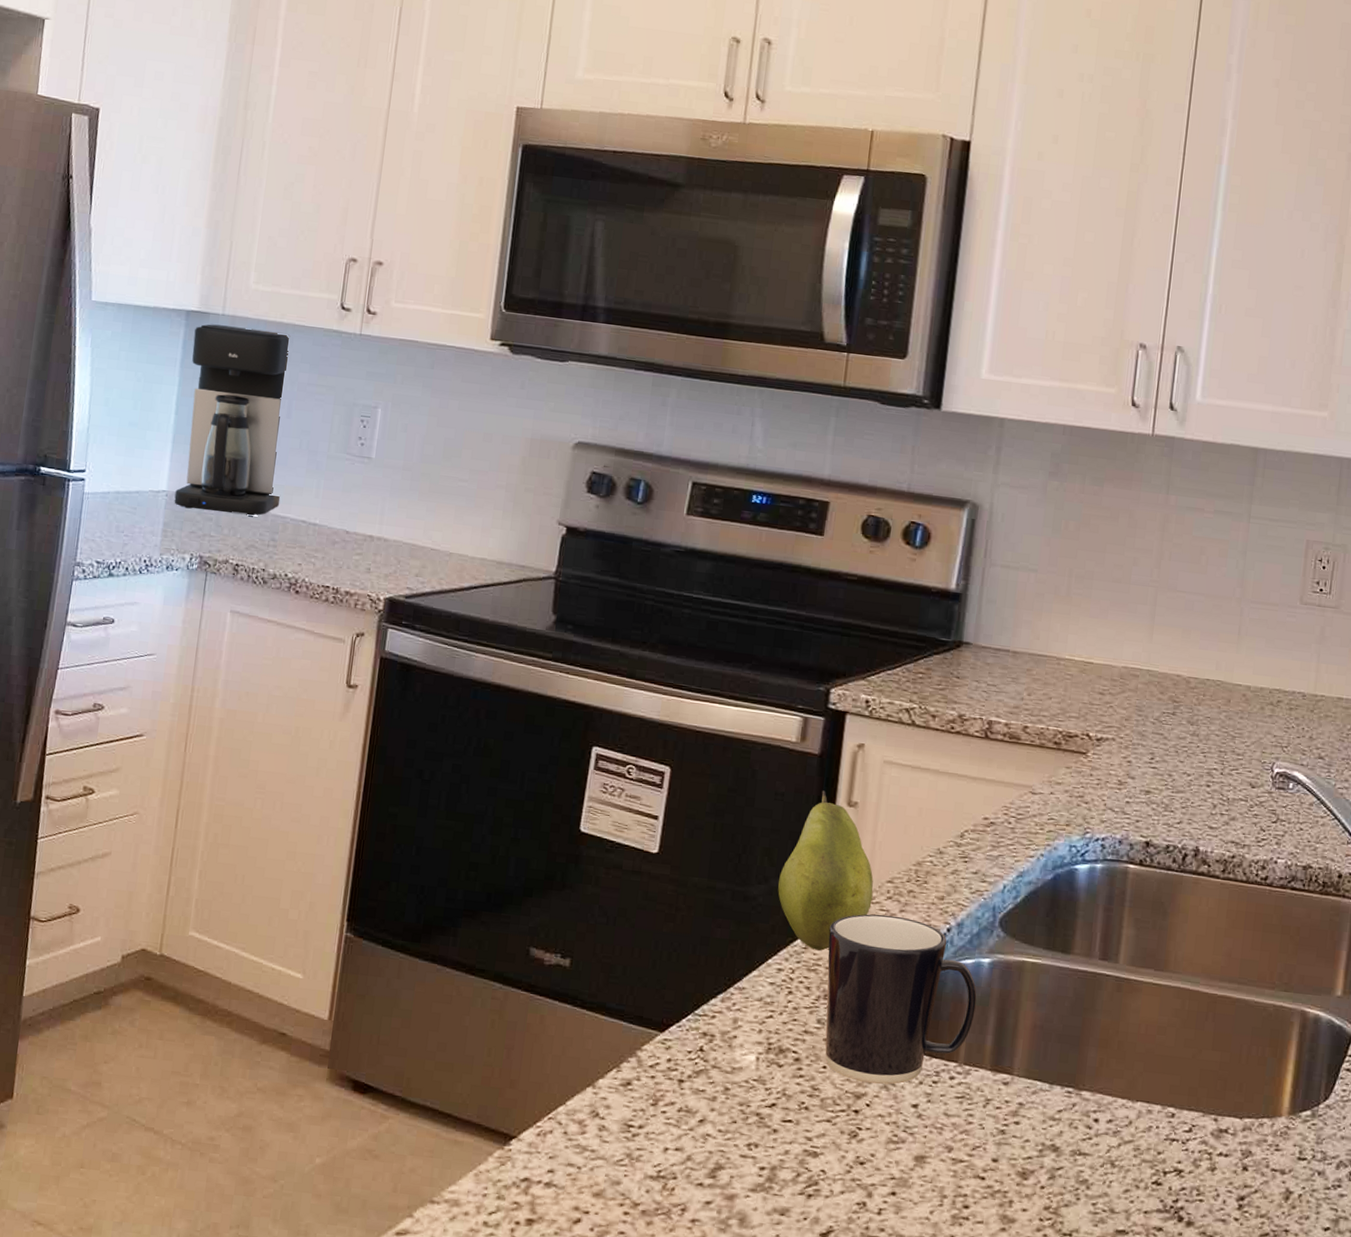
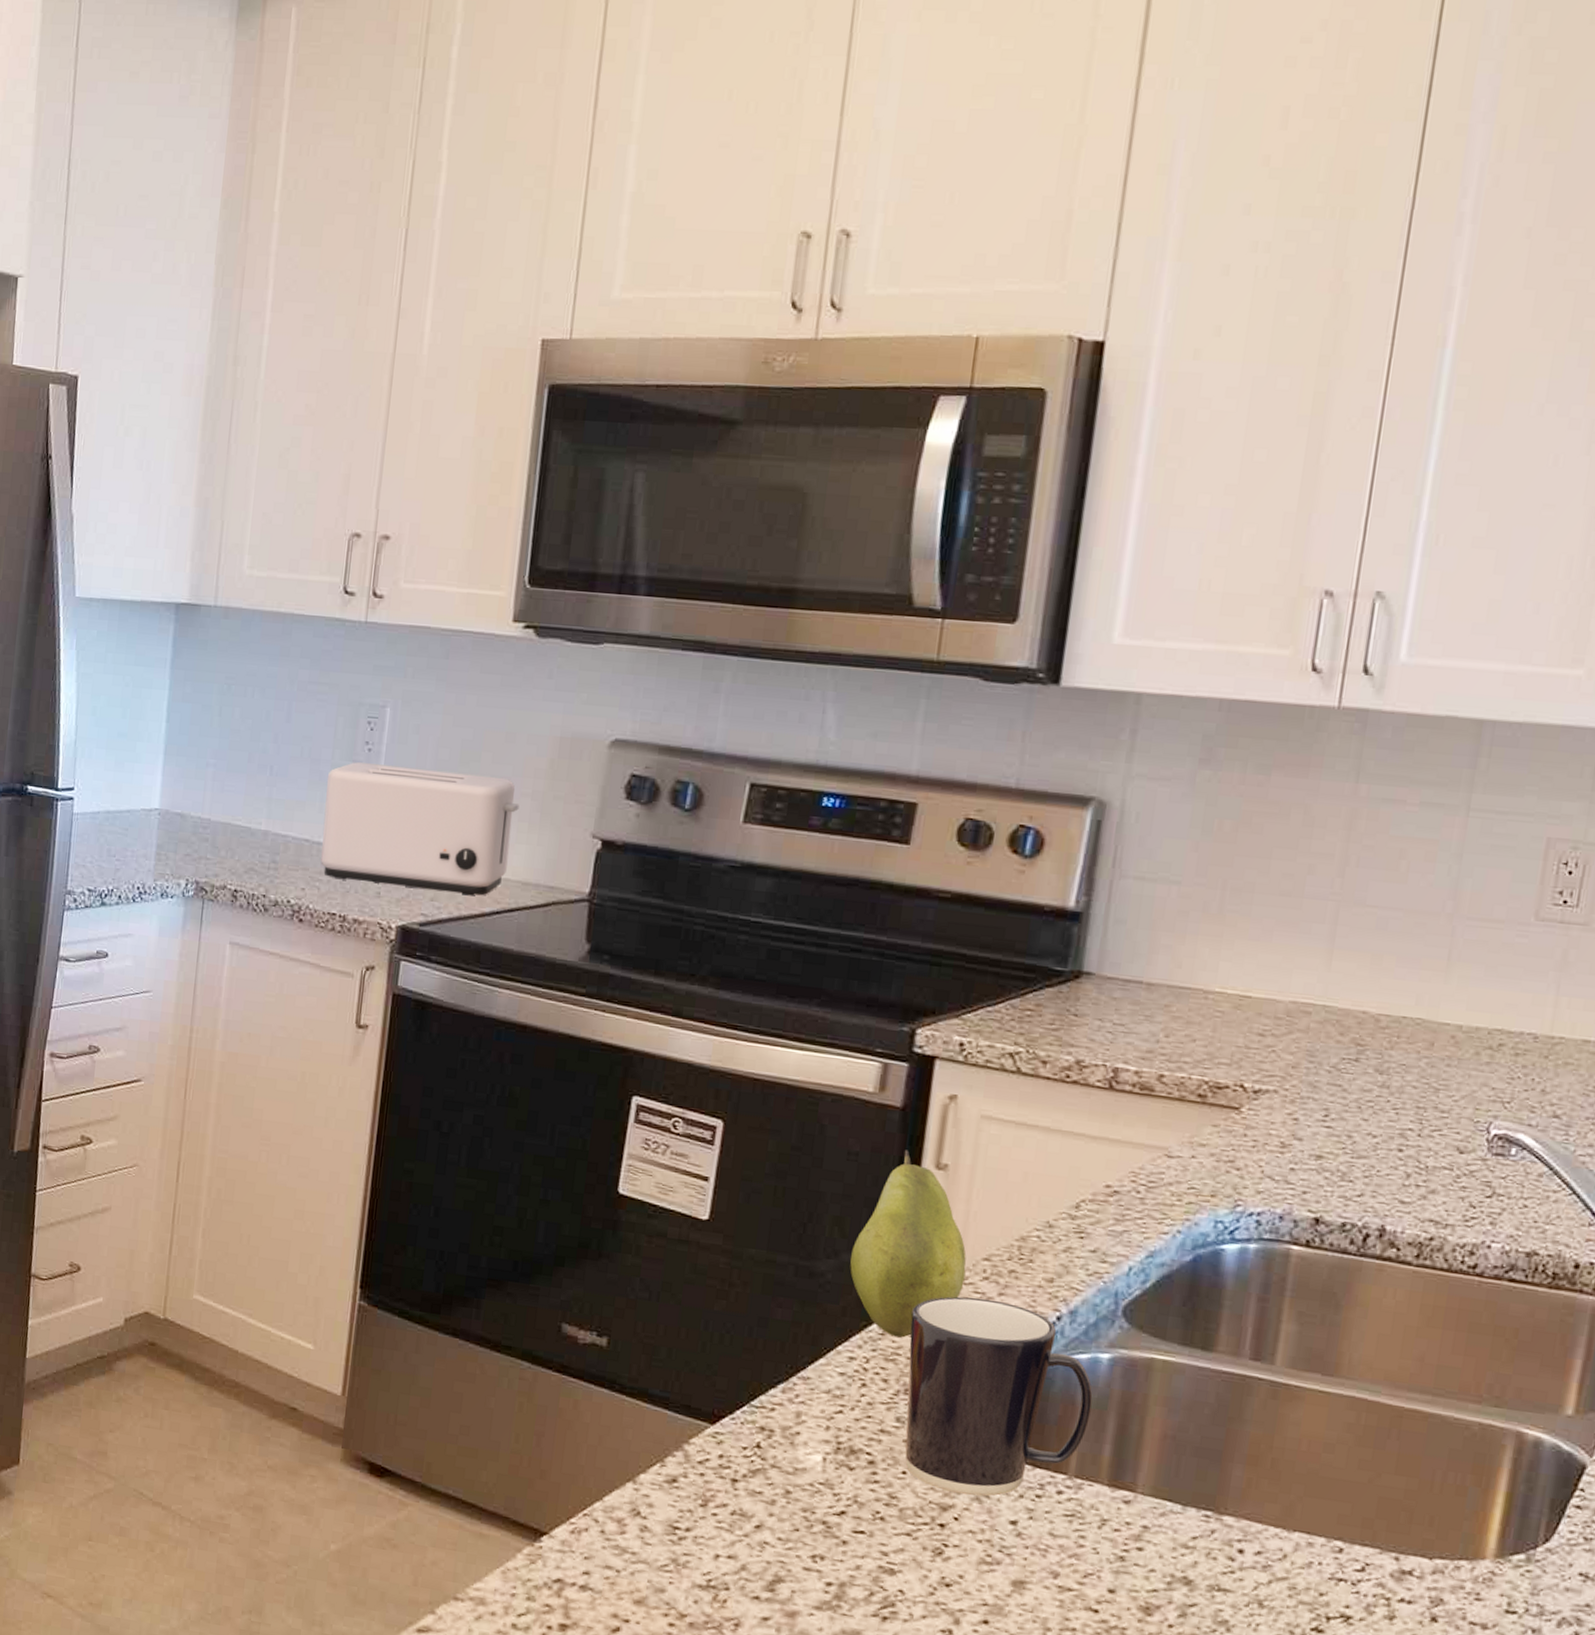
coffee maker: present [174,324,290,516] -> none [167,617,289,835]
toaster: none [316,454,495,573] -> present [321,762,519,896]

